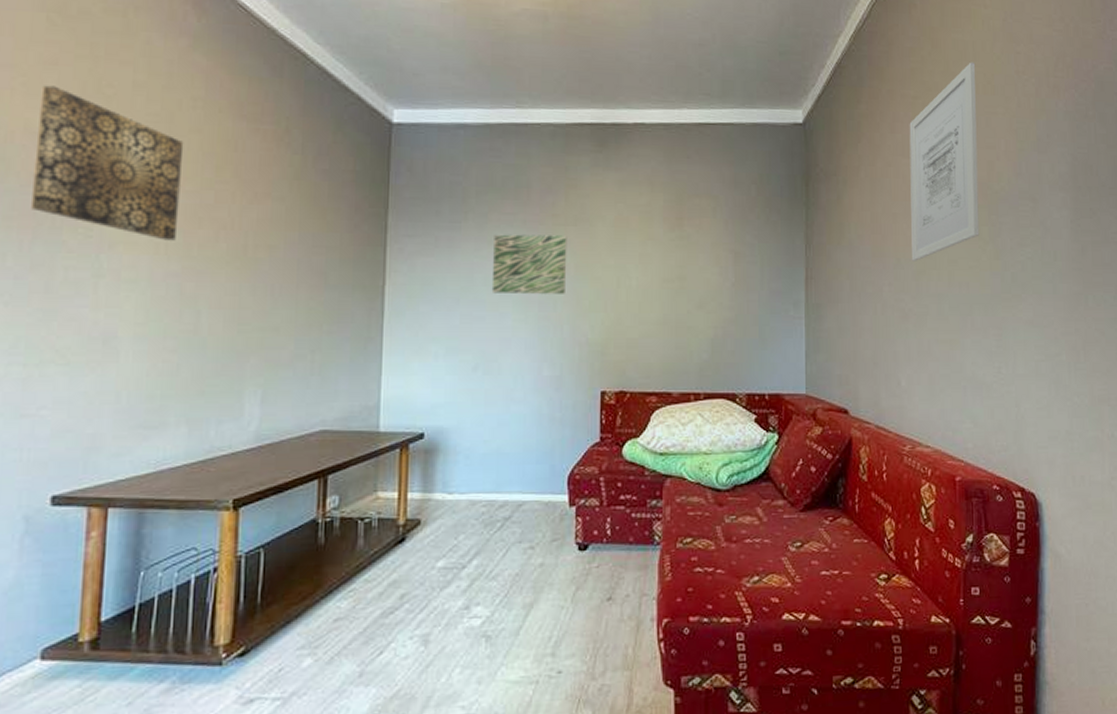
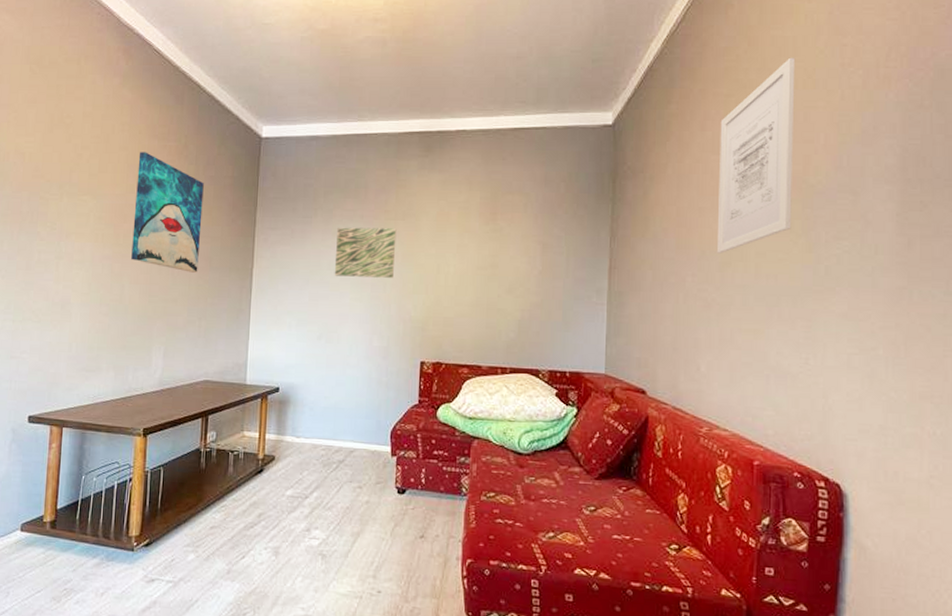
wall art: present [31,85,184,241] -> none [19,118,116,232]
wall art: none [210,136,314,292] -> present [131,152,204,273]

